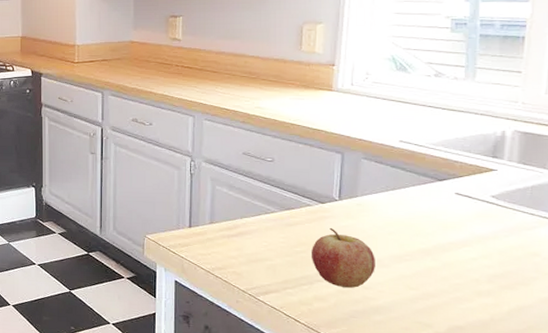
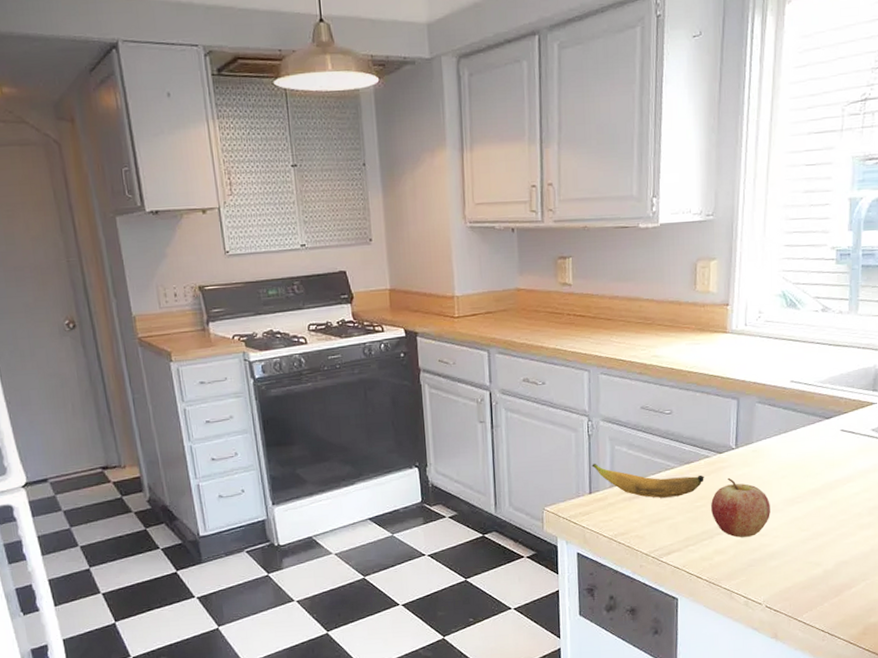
banana: none [192,200,305,240] -> present [592,464,704,498]

